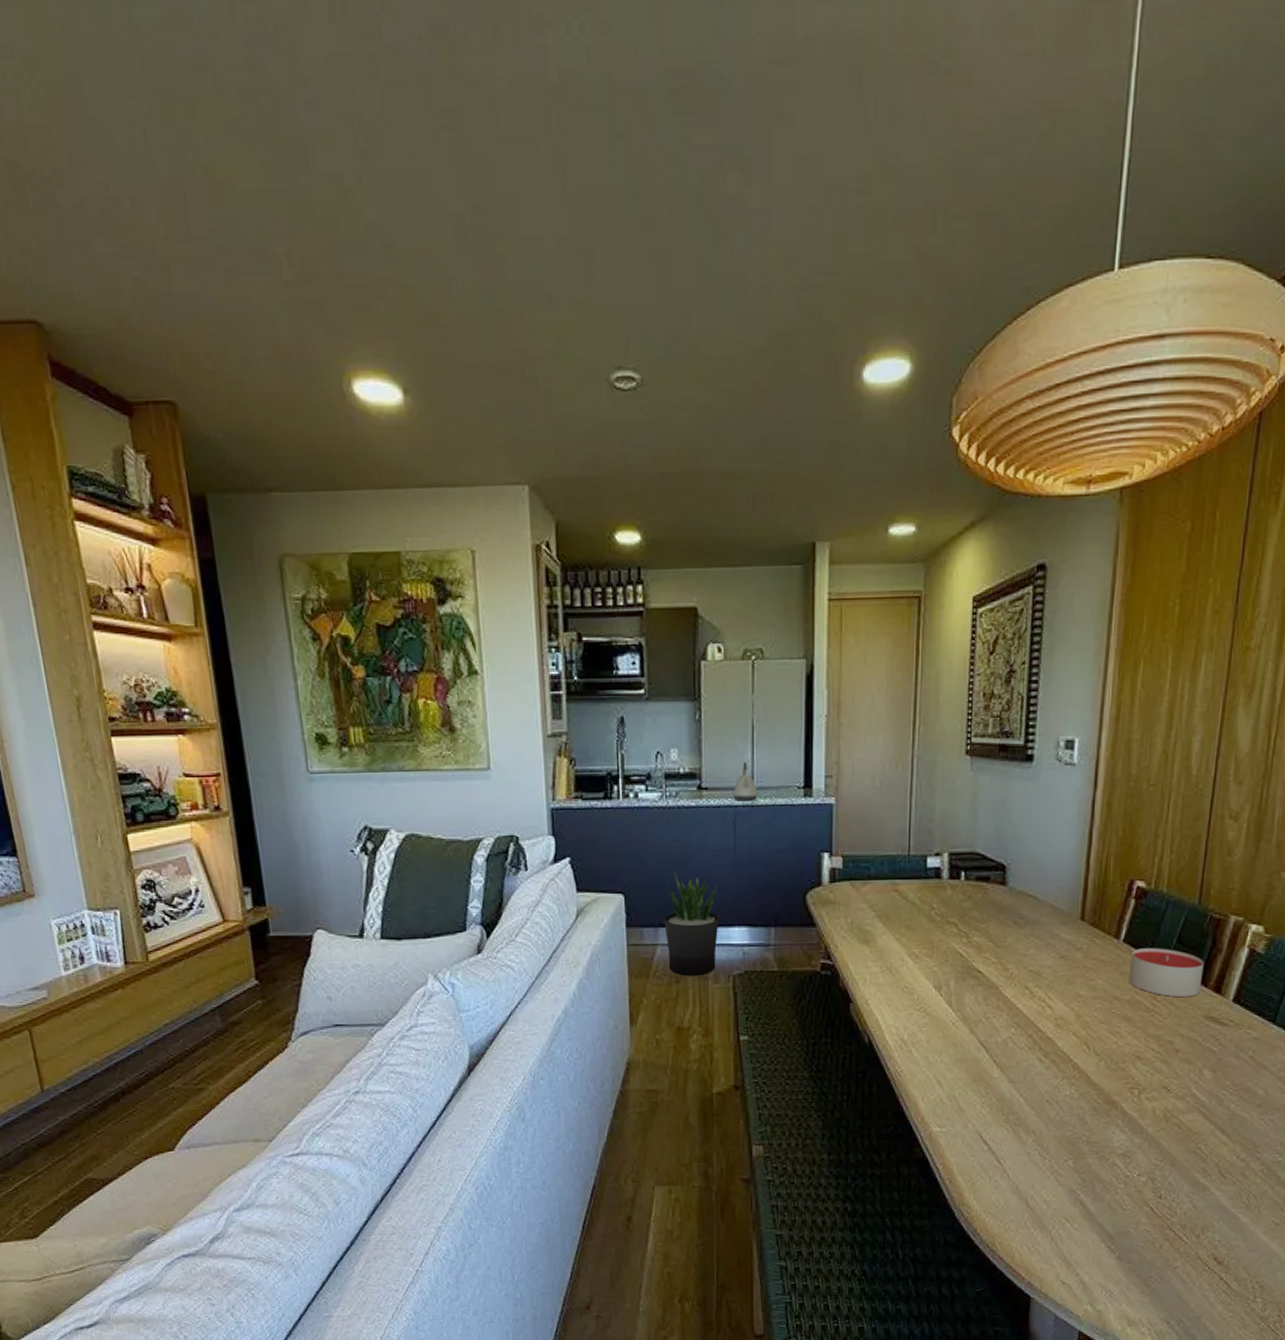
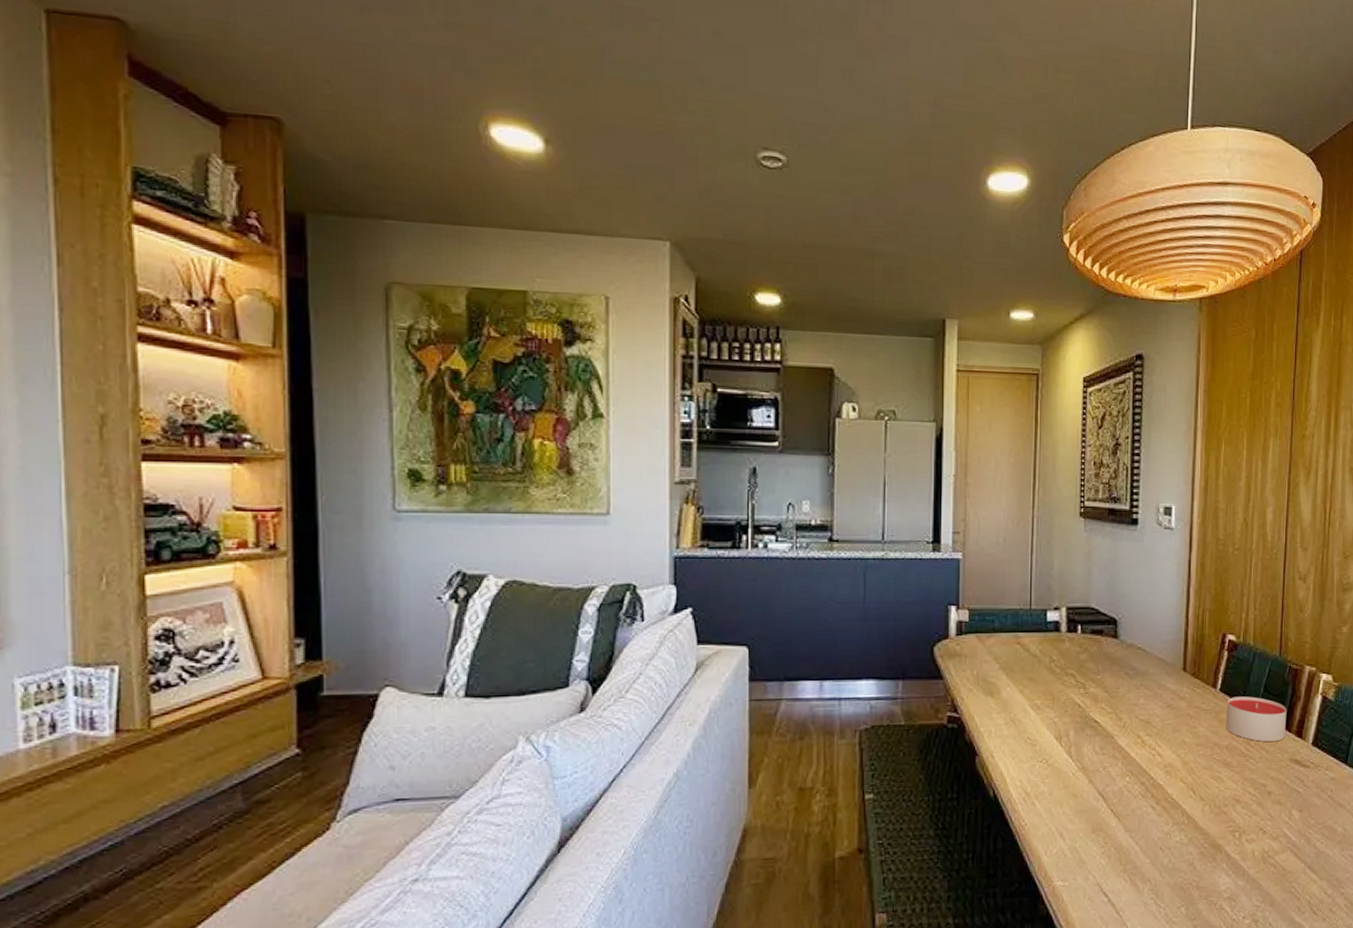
planter: present [664,870,719,976] -> none [789,622,847,732]
kettle: present [733,762,758,803] -> none [864,517,888,556]

